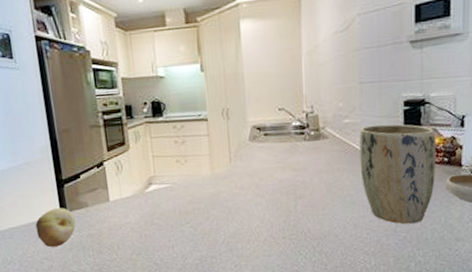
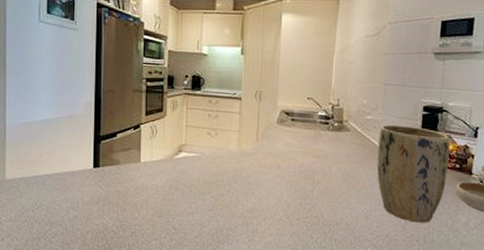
fruit: present [35,208,76,248] -> none [68,162,106,199]

